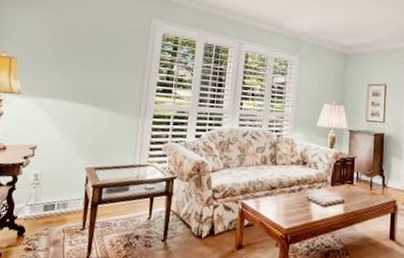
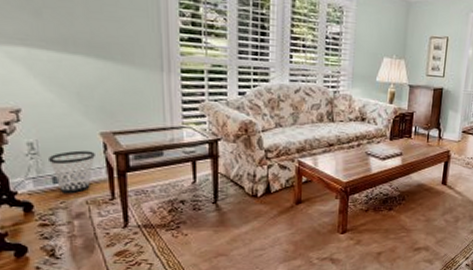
wastebasket: none [45,182,79,222] -> present [49,150,95,194]

